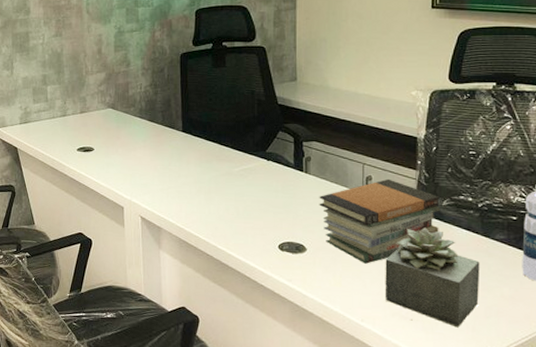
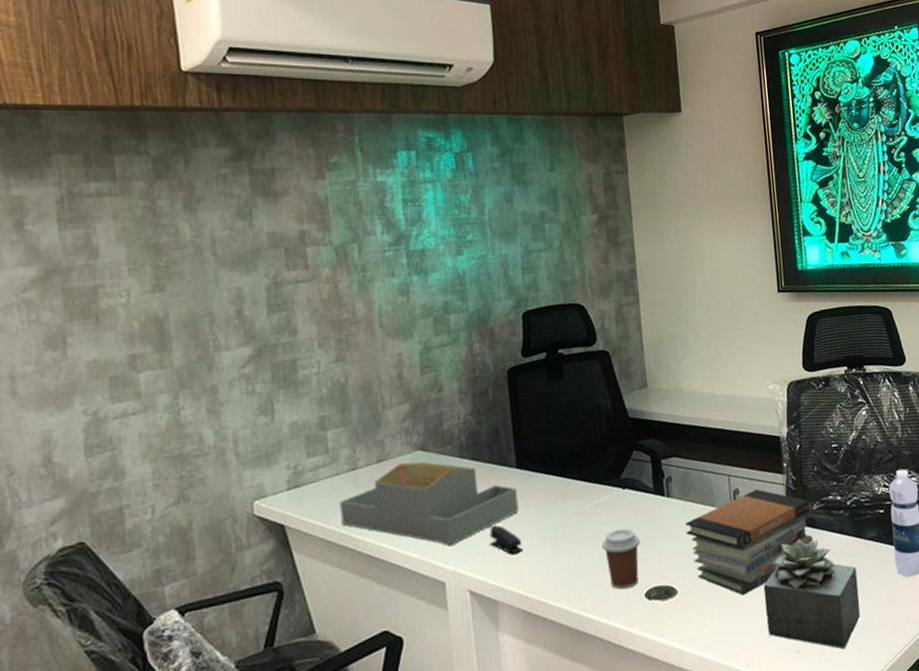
architectural model: none [54,116,182,182] -> present [340,461,519,546]
stapler: none [158,172,183,196] -> present [489,525,523,554]
coffee cup: none [245,191,278,239] -> present [601,528,640,590]

